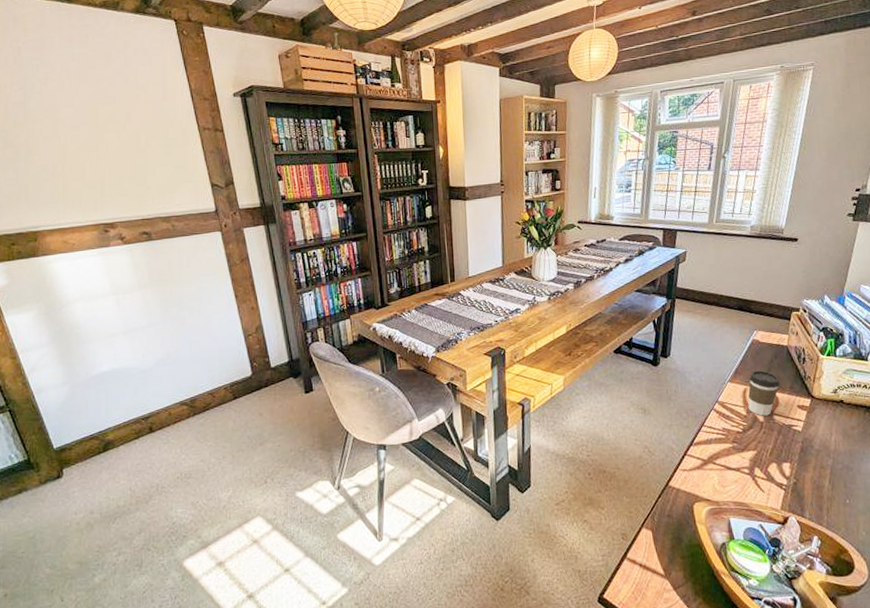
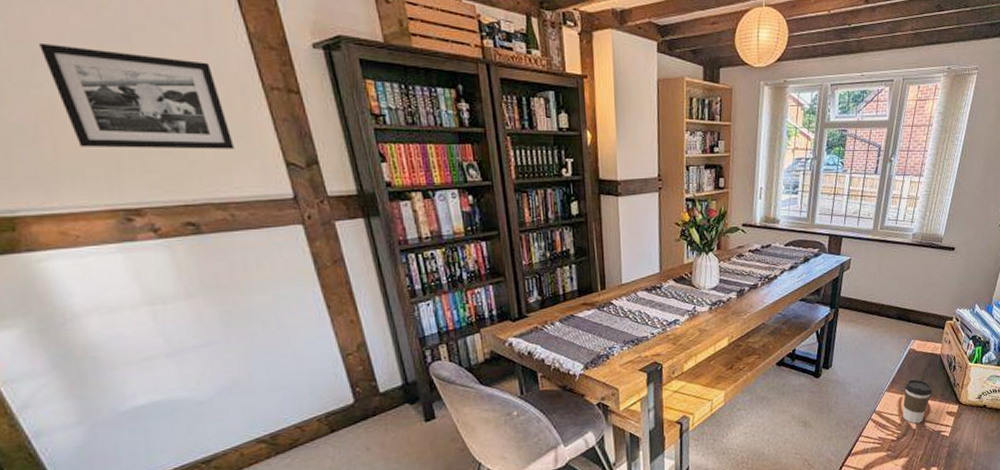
picture frame: none [61,108,177,180] -> present [39,42,234,149]

